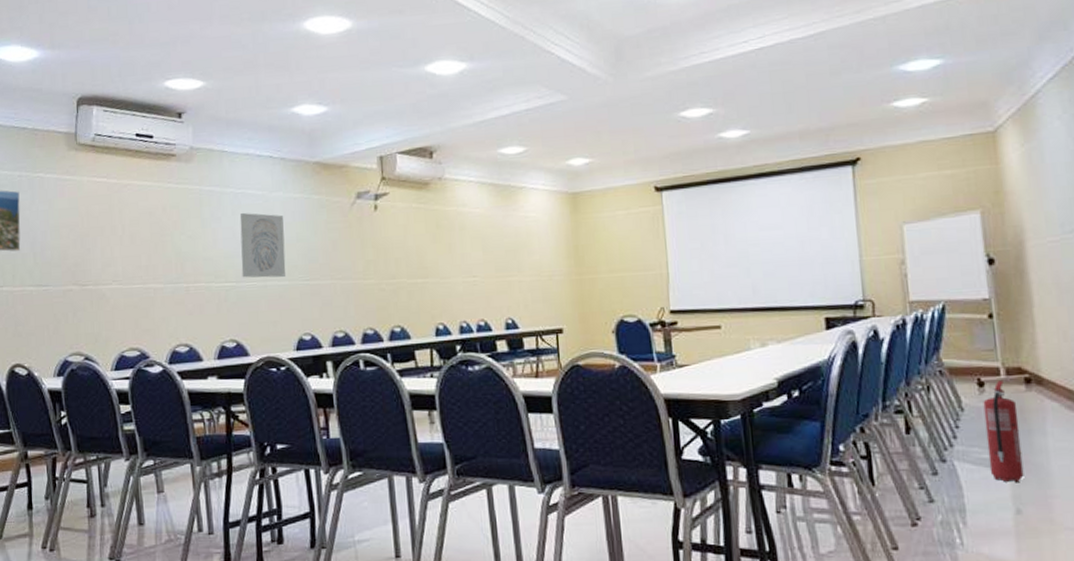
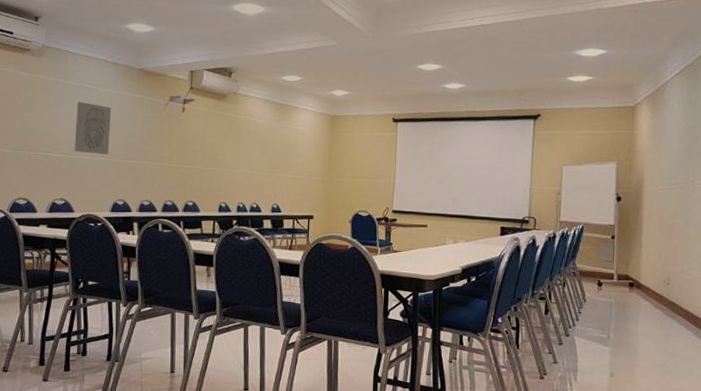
fire extinguisher: present [983,380,1024,482] -> none [597,283,622,354]

